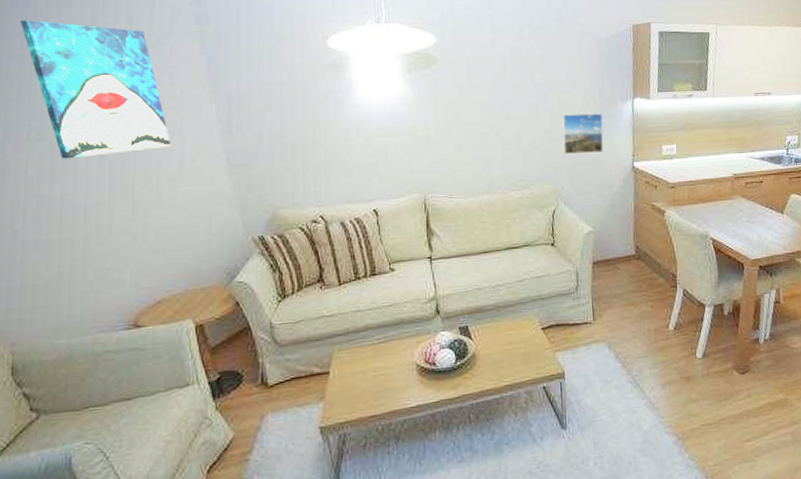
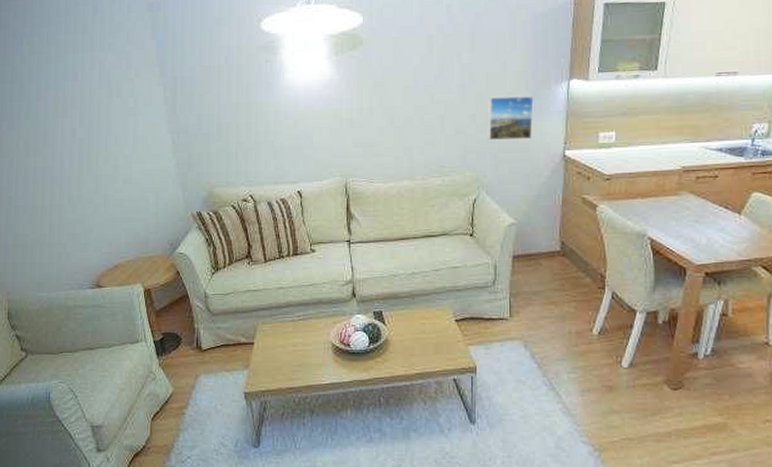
wall art: present [21,20,172,159] -> none [13,11,127,136]

